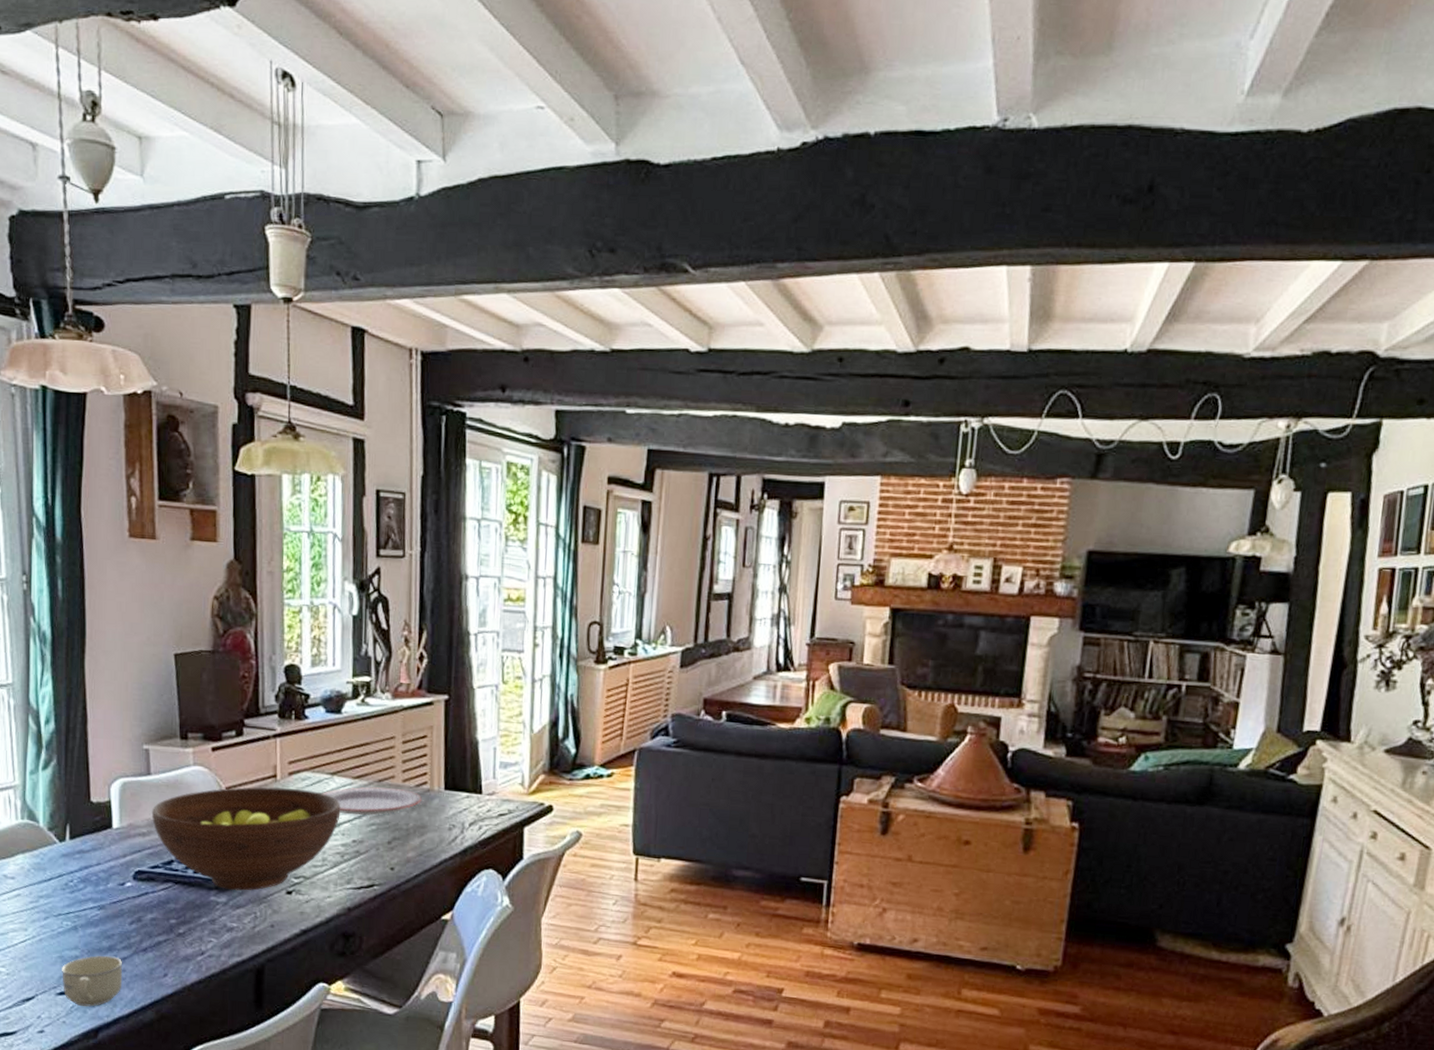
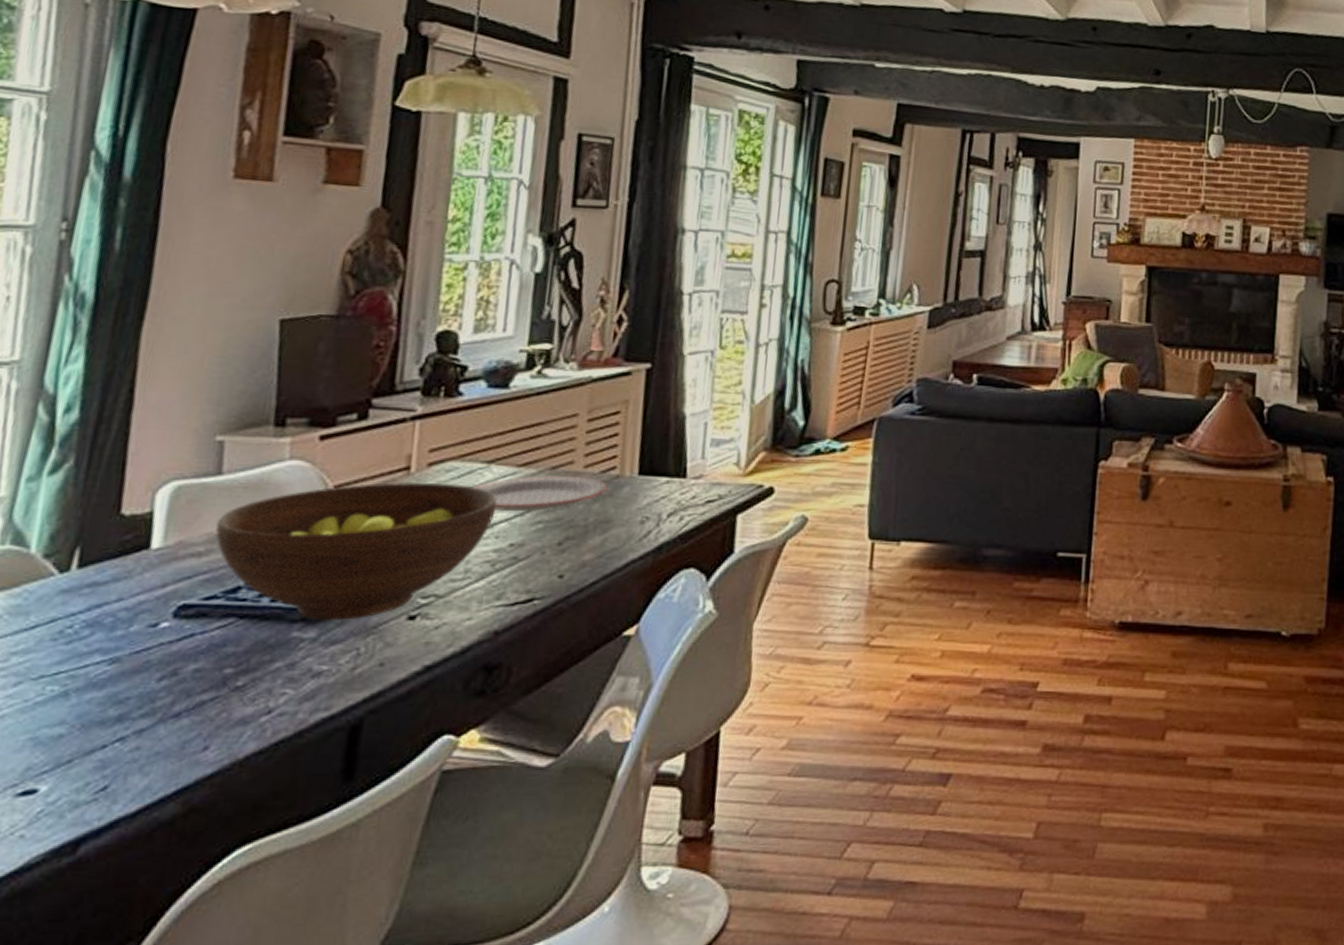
cup: present [62,955,123,1007] -> none [29,729,137,808]

